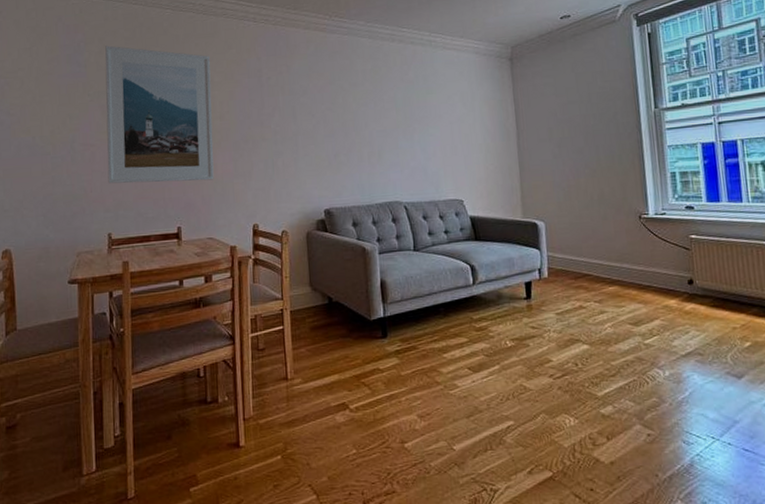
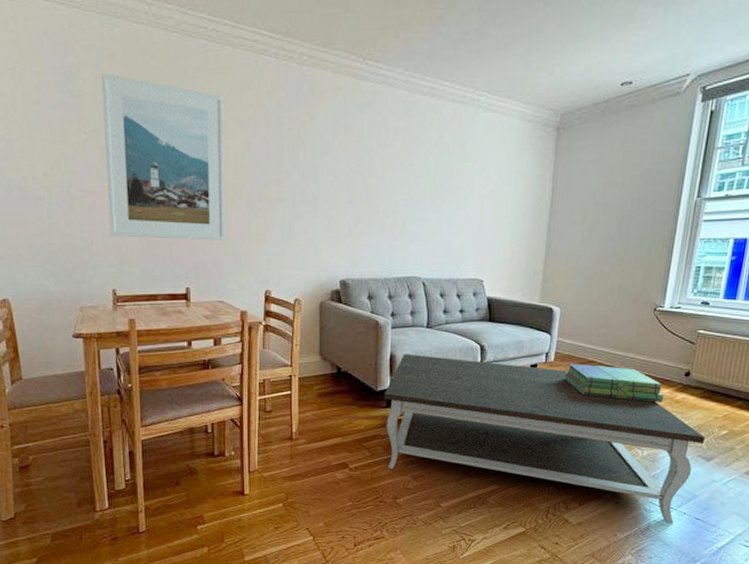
coffee table: none [378,278,729,458] -> present [384,353,705,524]
stack of books: none [561,278,673,315] -> present [564,363,664,402]

